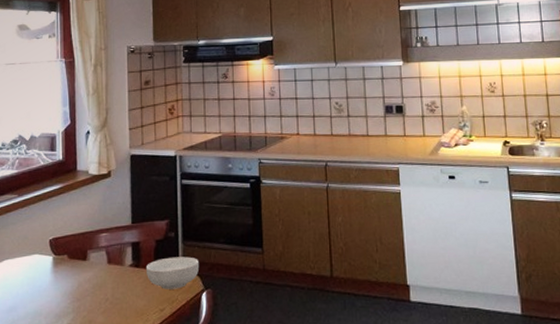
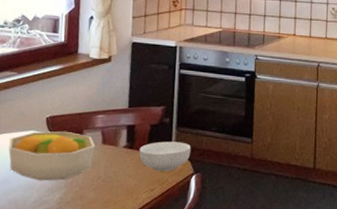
fruit bowl: none [14,252,101,307] -> present [9,131,96,181]

